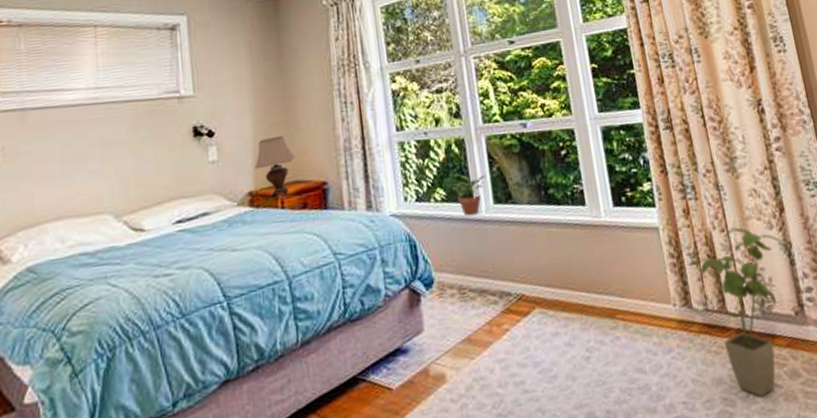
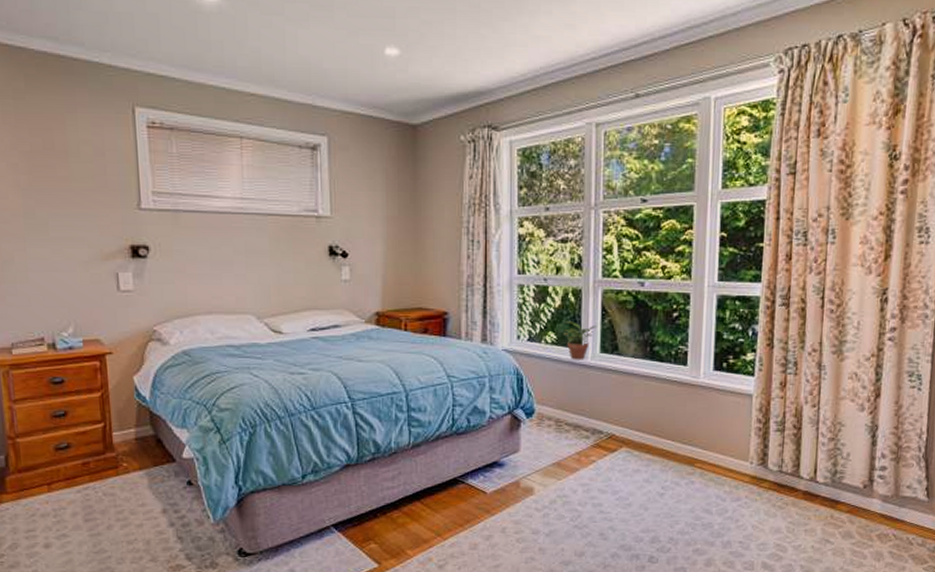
table lamp: present [255,135,295,198] -> none [383,264,420,320]
house plant: present [701,227,790,397] -> none [784,405,875,548]

